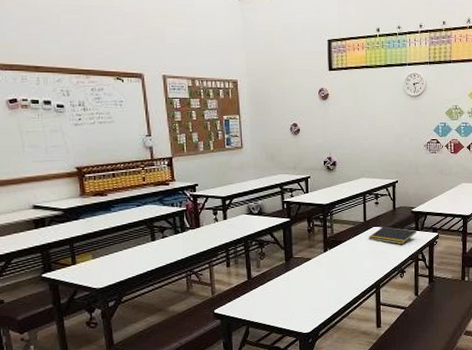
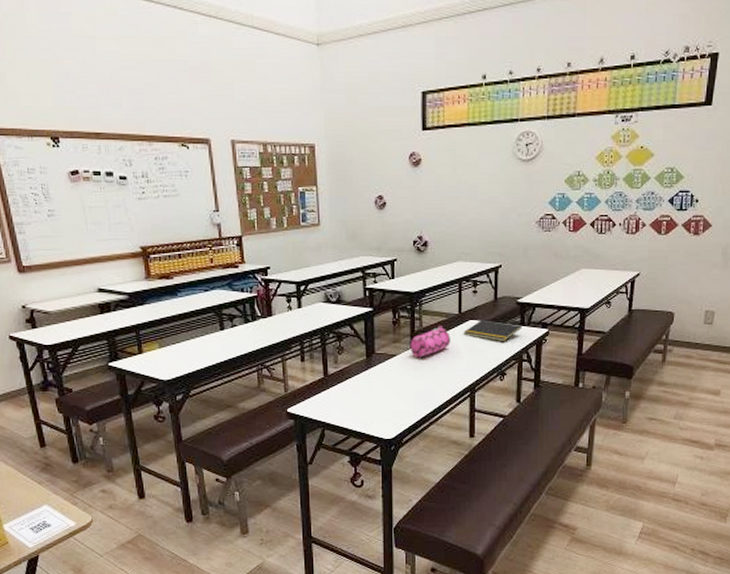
pencil case: none [323,232,358,260] -> present [410,326,451,358]

